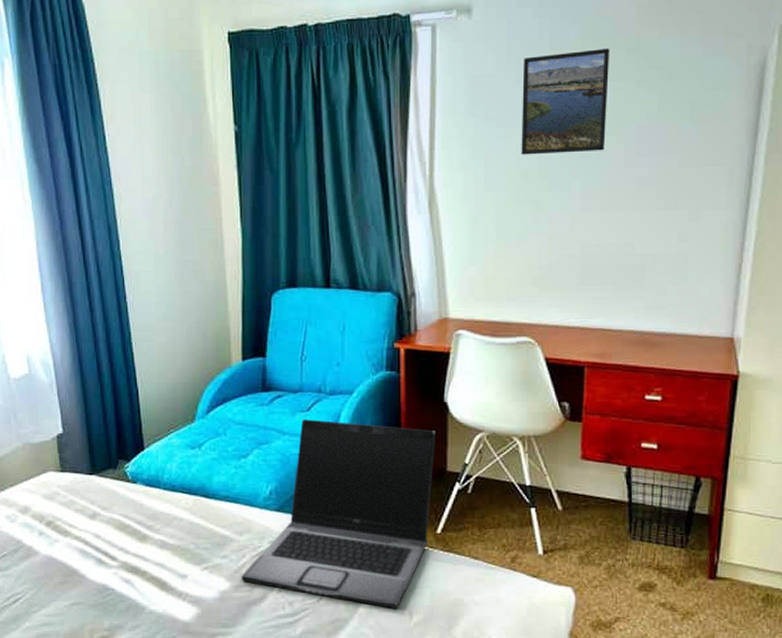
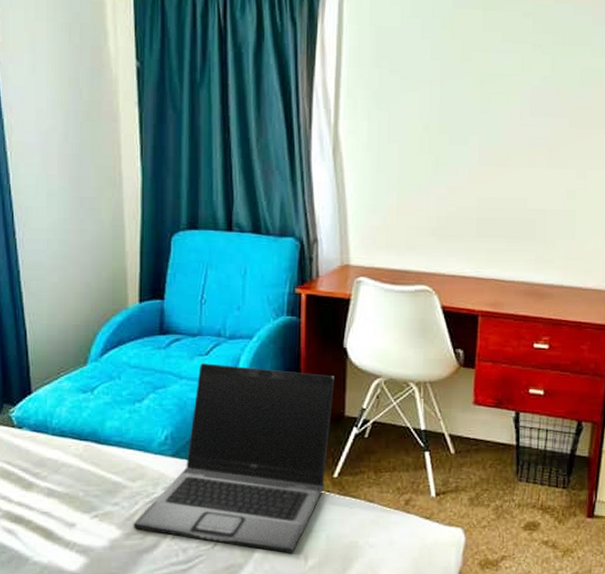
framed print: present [521,48,610,155] -> none [423,10,509,109]

